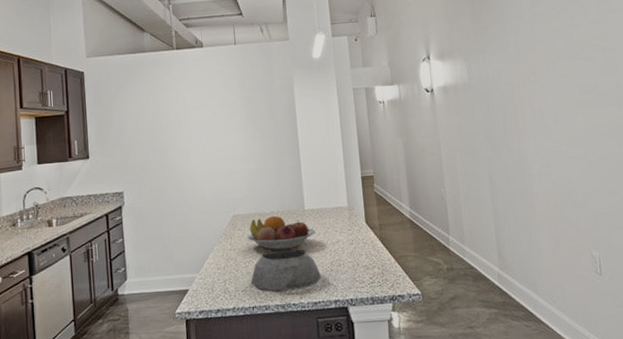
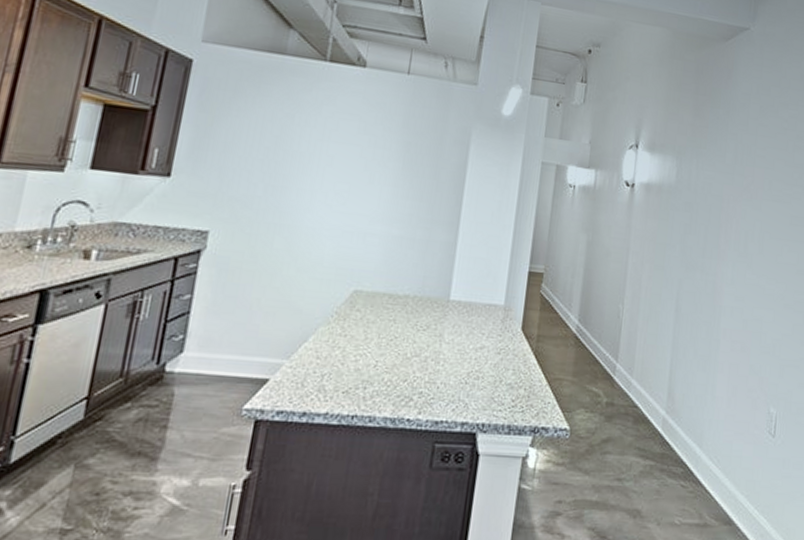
fruit bowl: present [247,215,316,250] -> none [366,300,457,347]
plant pot: present [251,249,321,291] -> none [357,345,452,400]

